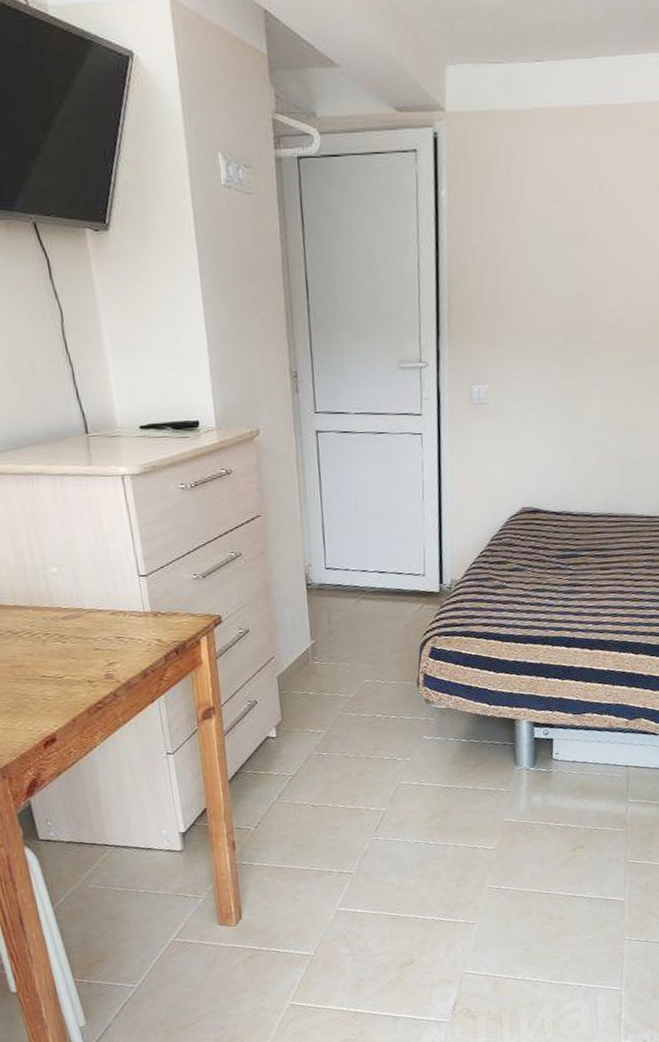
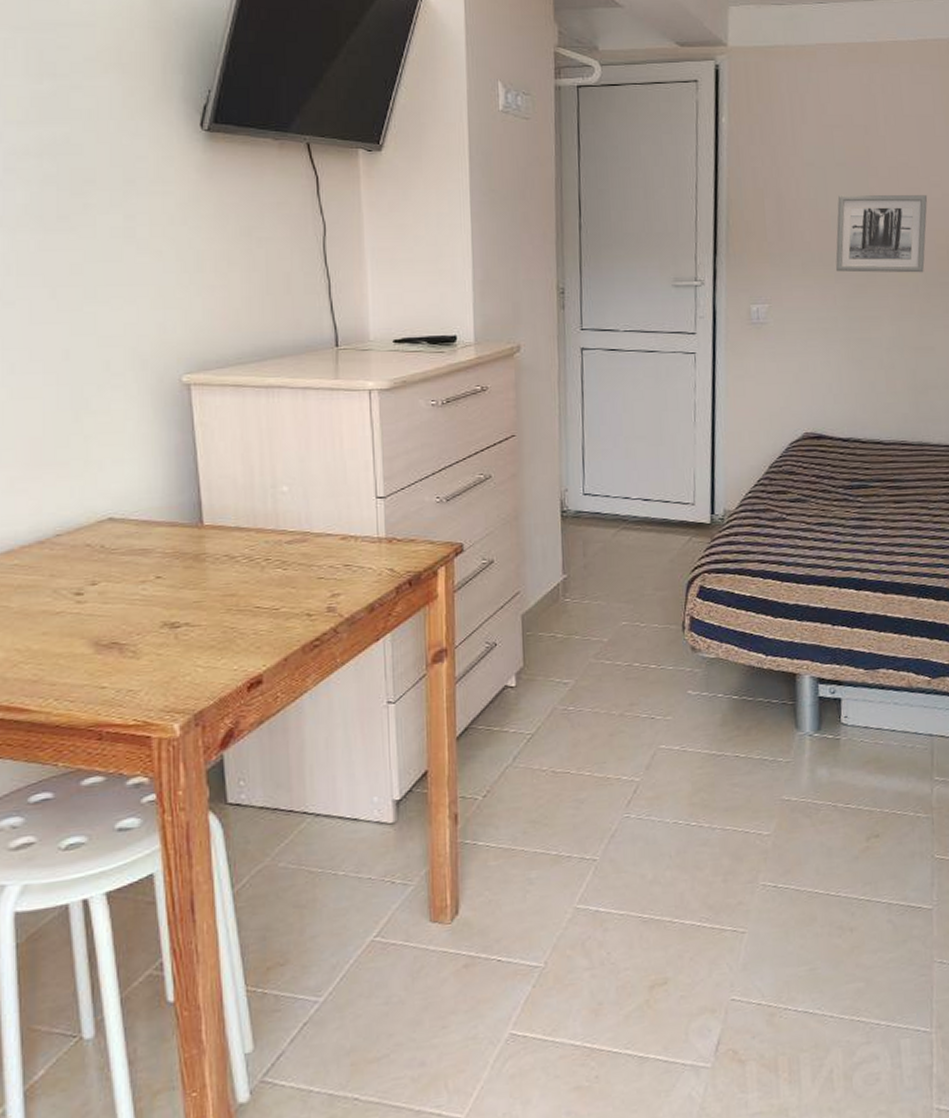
wall art: none [550,271,639,352] -> present [835,195,928,273]

